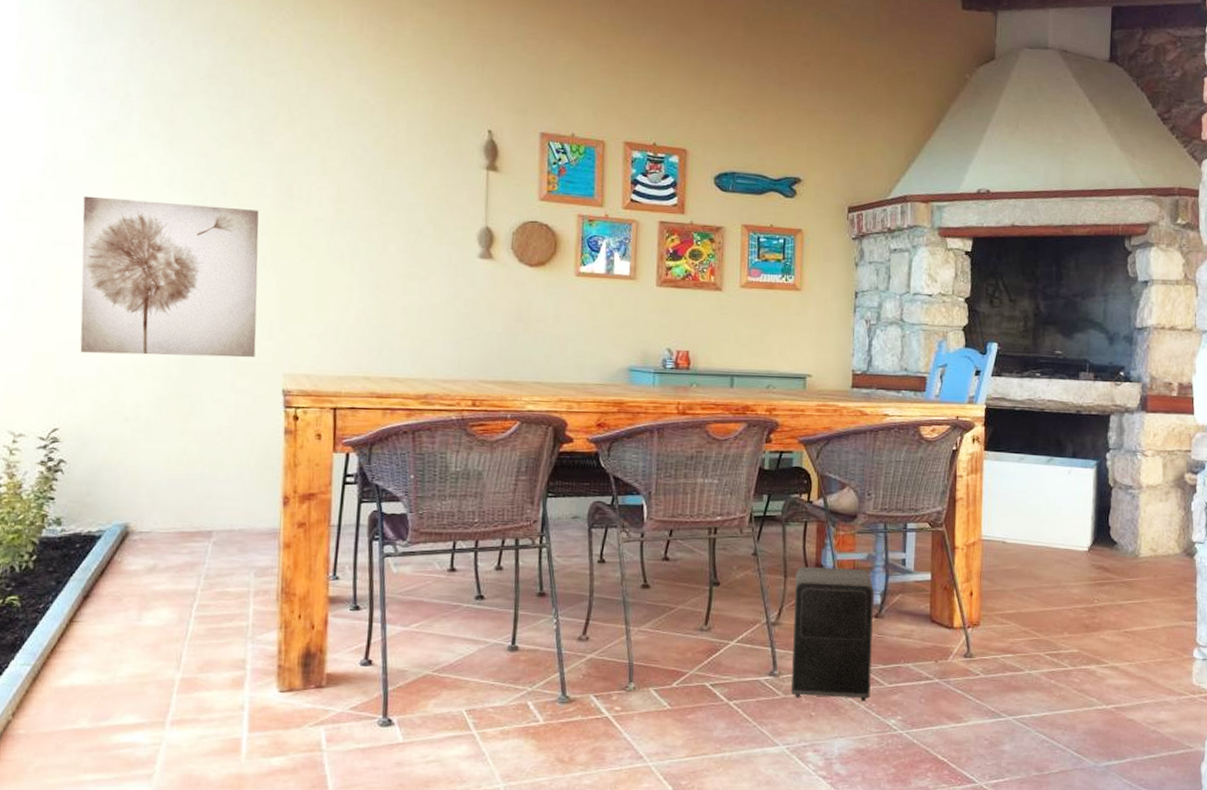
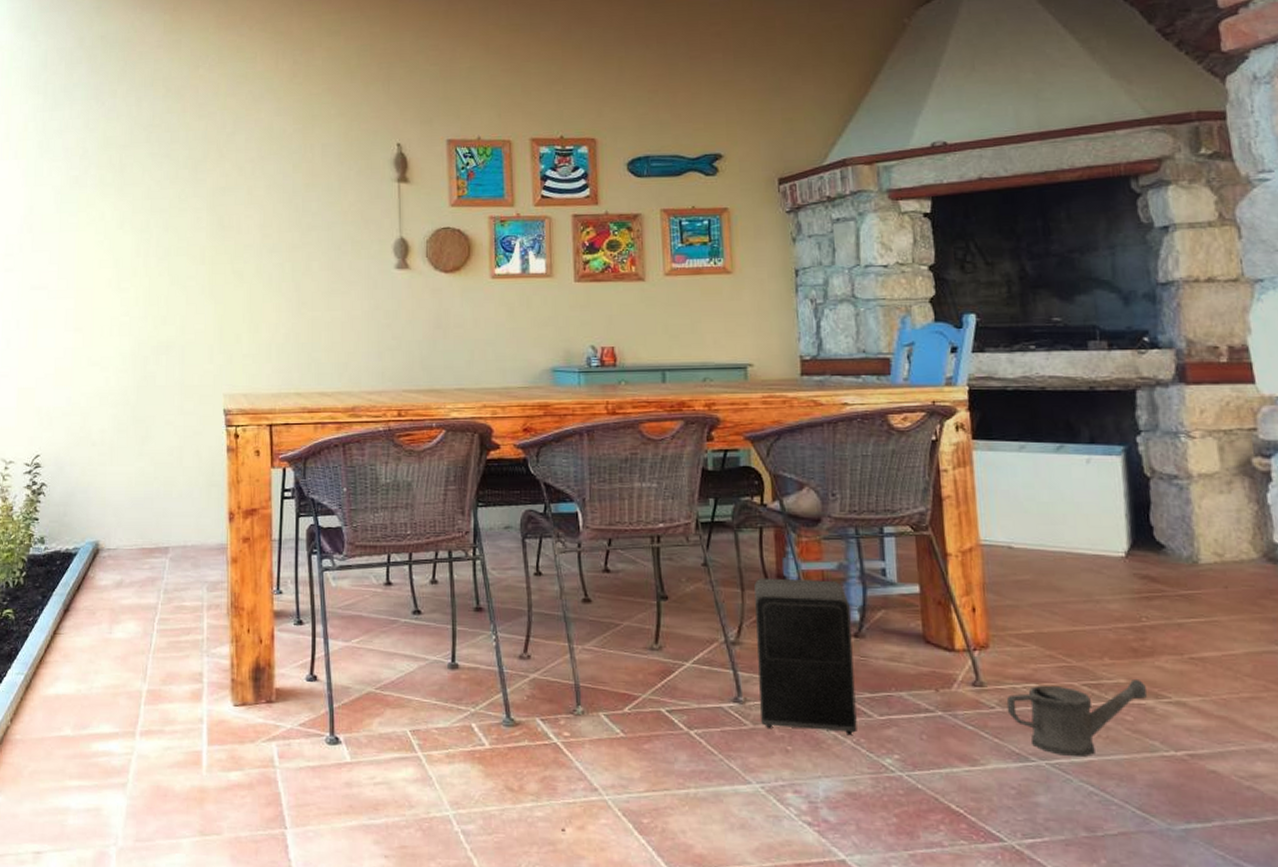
wall art: present [80,196,259,358] -> none [53,242,199,384]
watering can: none [988,648,1091,713] -> present [1006,678,1147,758]

